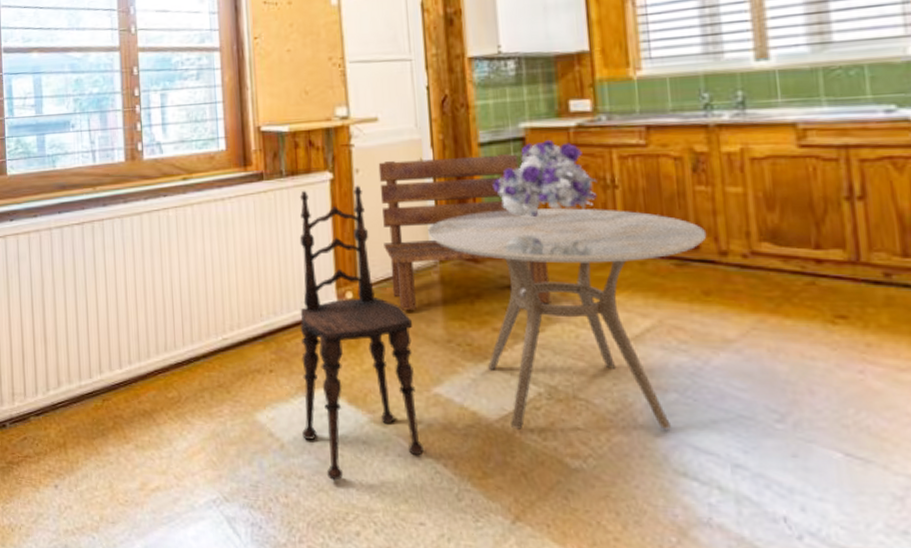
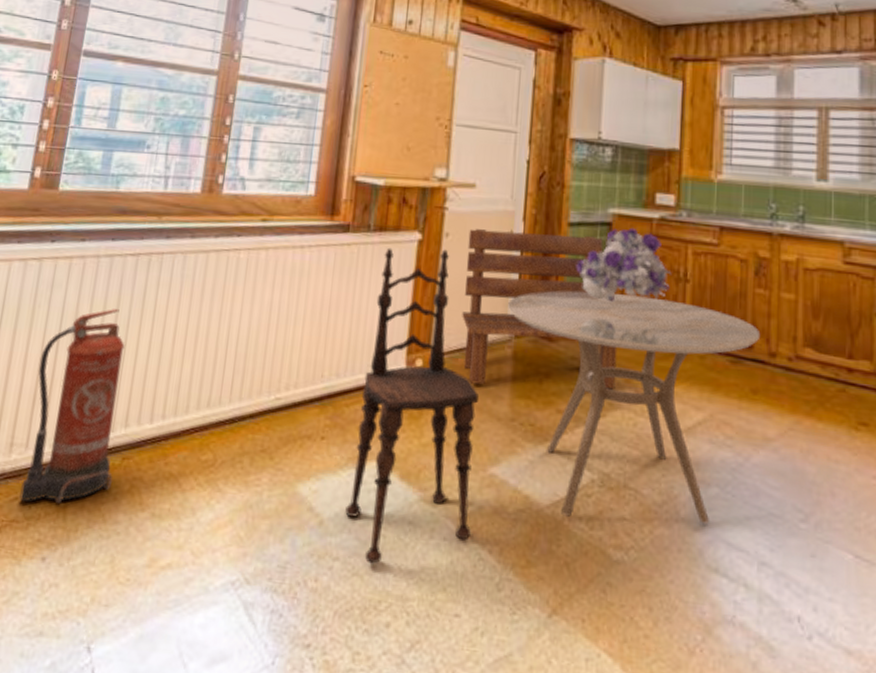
fire extinguisher: none [21,273,99,441] -> present [19,309,125,503]

